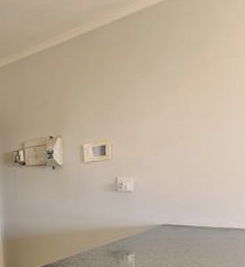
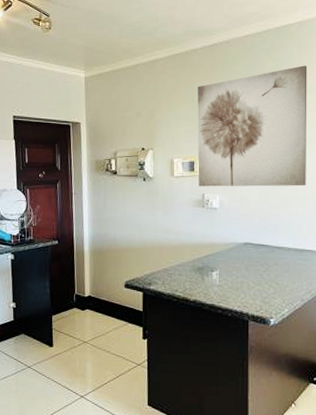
wall art: none [107,25,237,170] -> present [197,65,307,187]

